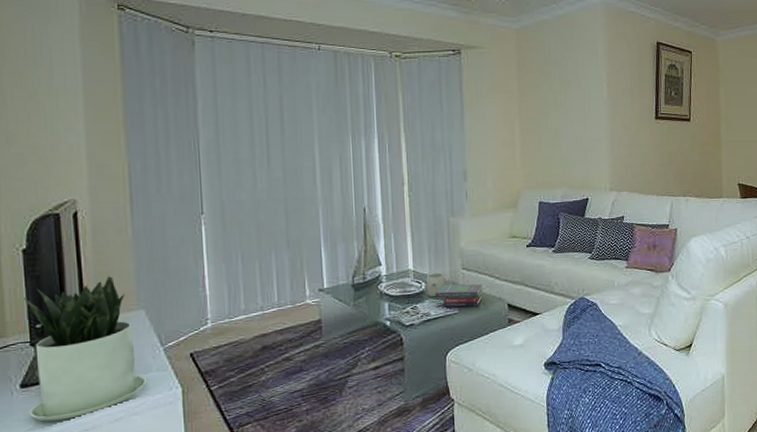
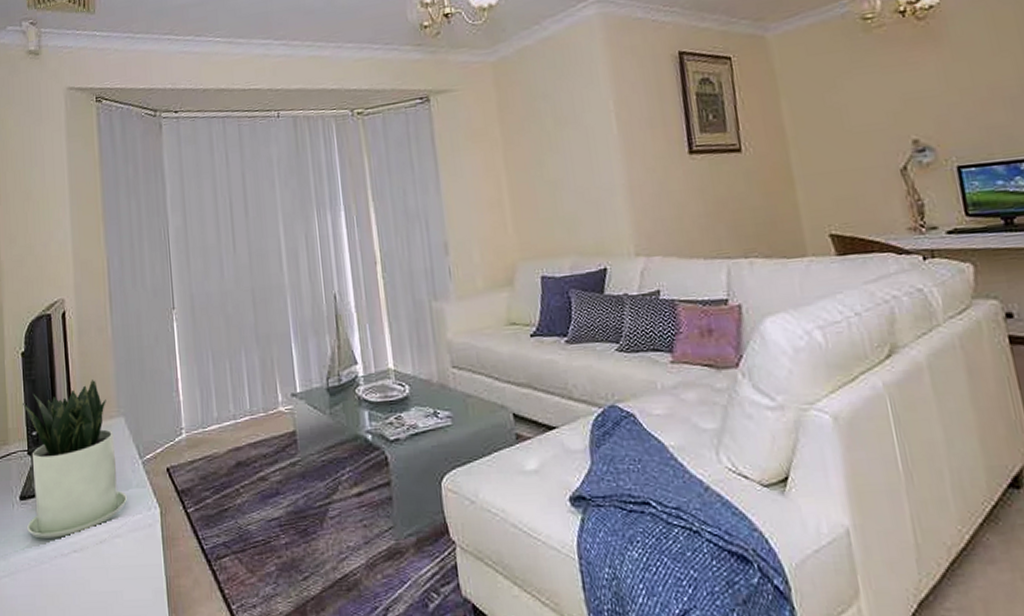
mug: present [426,272,452,297] -> none [410,372,441,404]
books: present [435,283,483,308] -> none [421,386,480,418]

